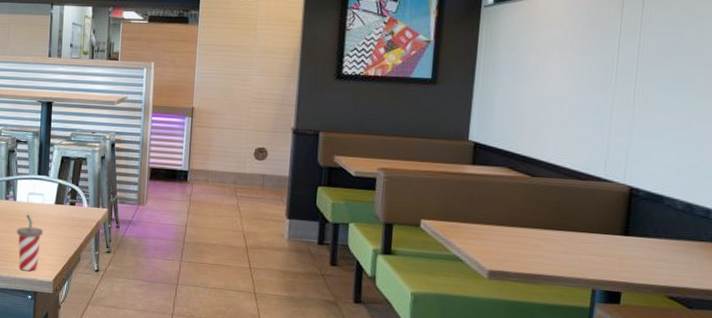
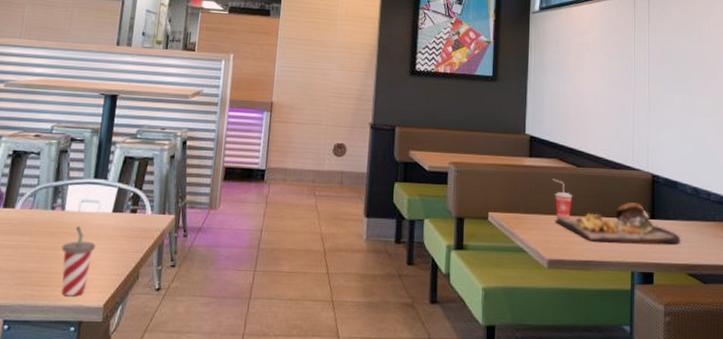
beverage cup: none [498,188,523,231] -> present [552,178,573,219]
food tray: none [499,216,662,264] -> present [555,202,681,244]

